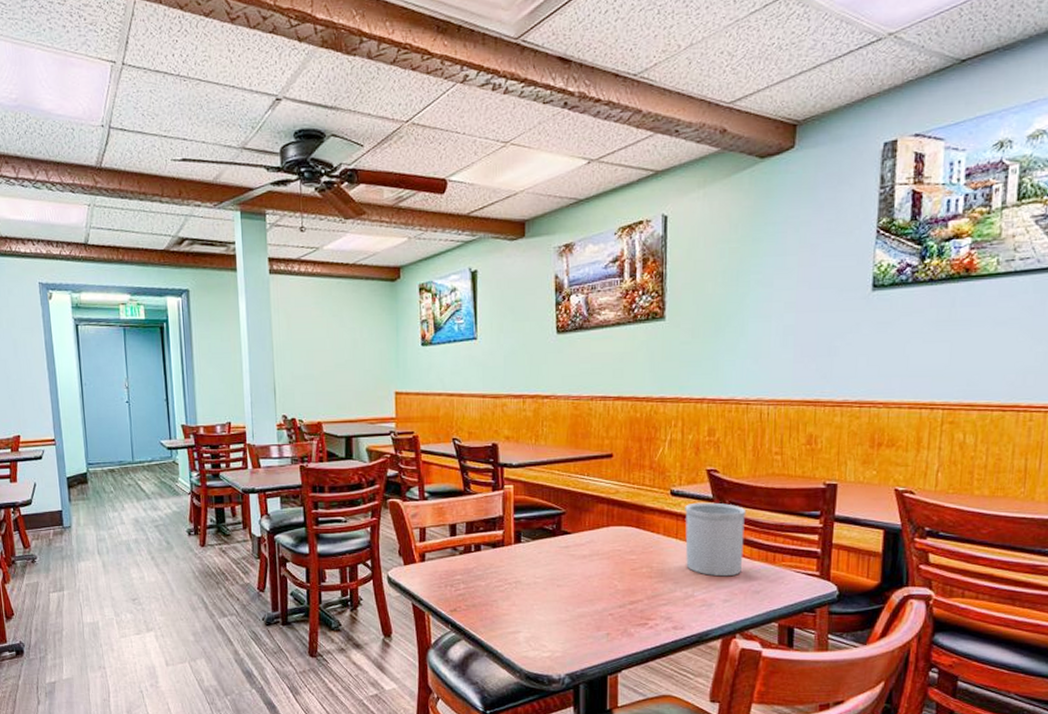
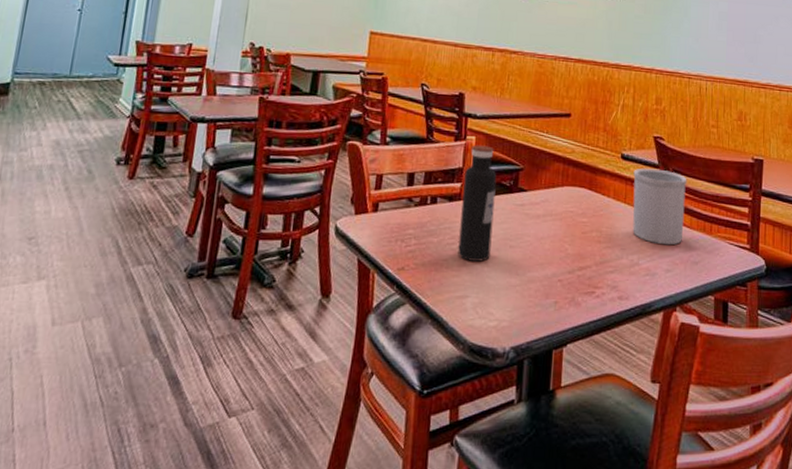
water bottle: none [506,493,539,601] -> present [458,145,497,262]

